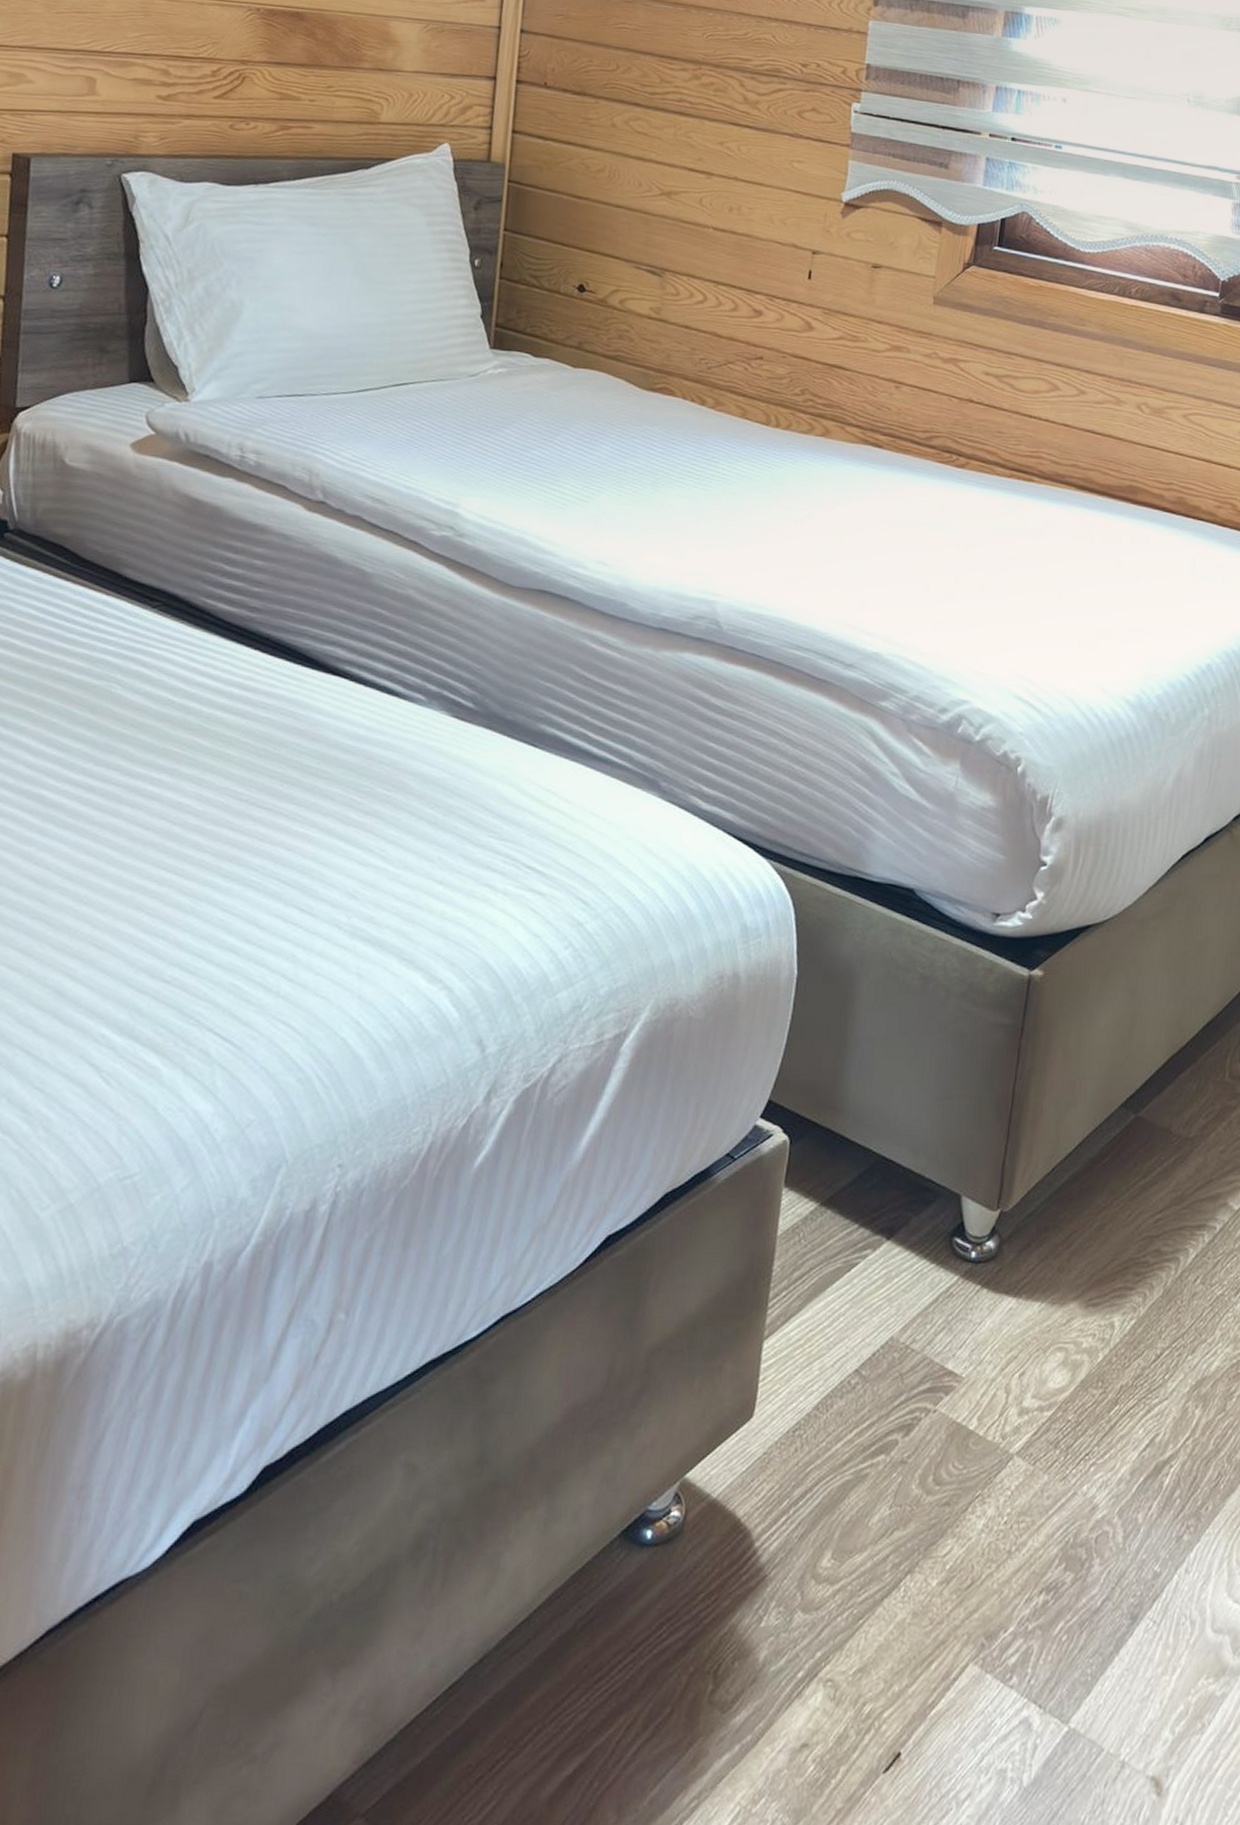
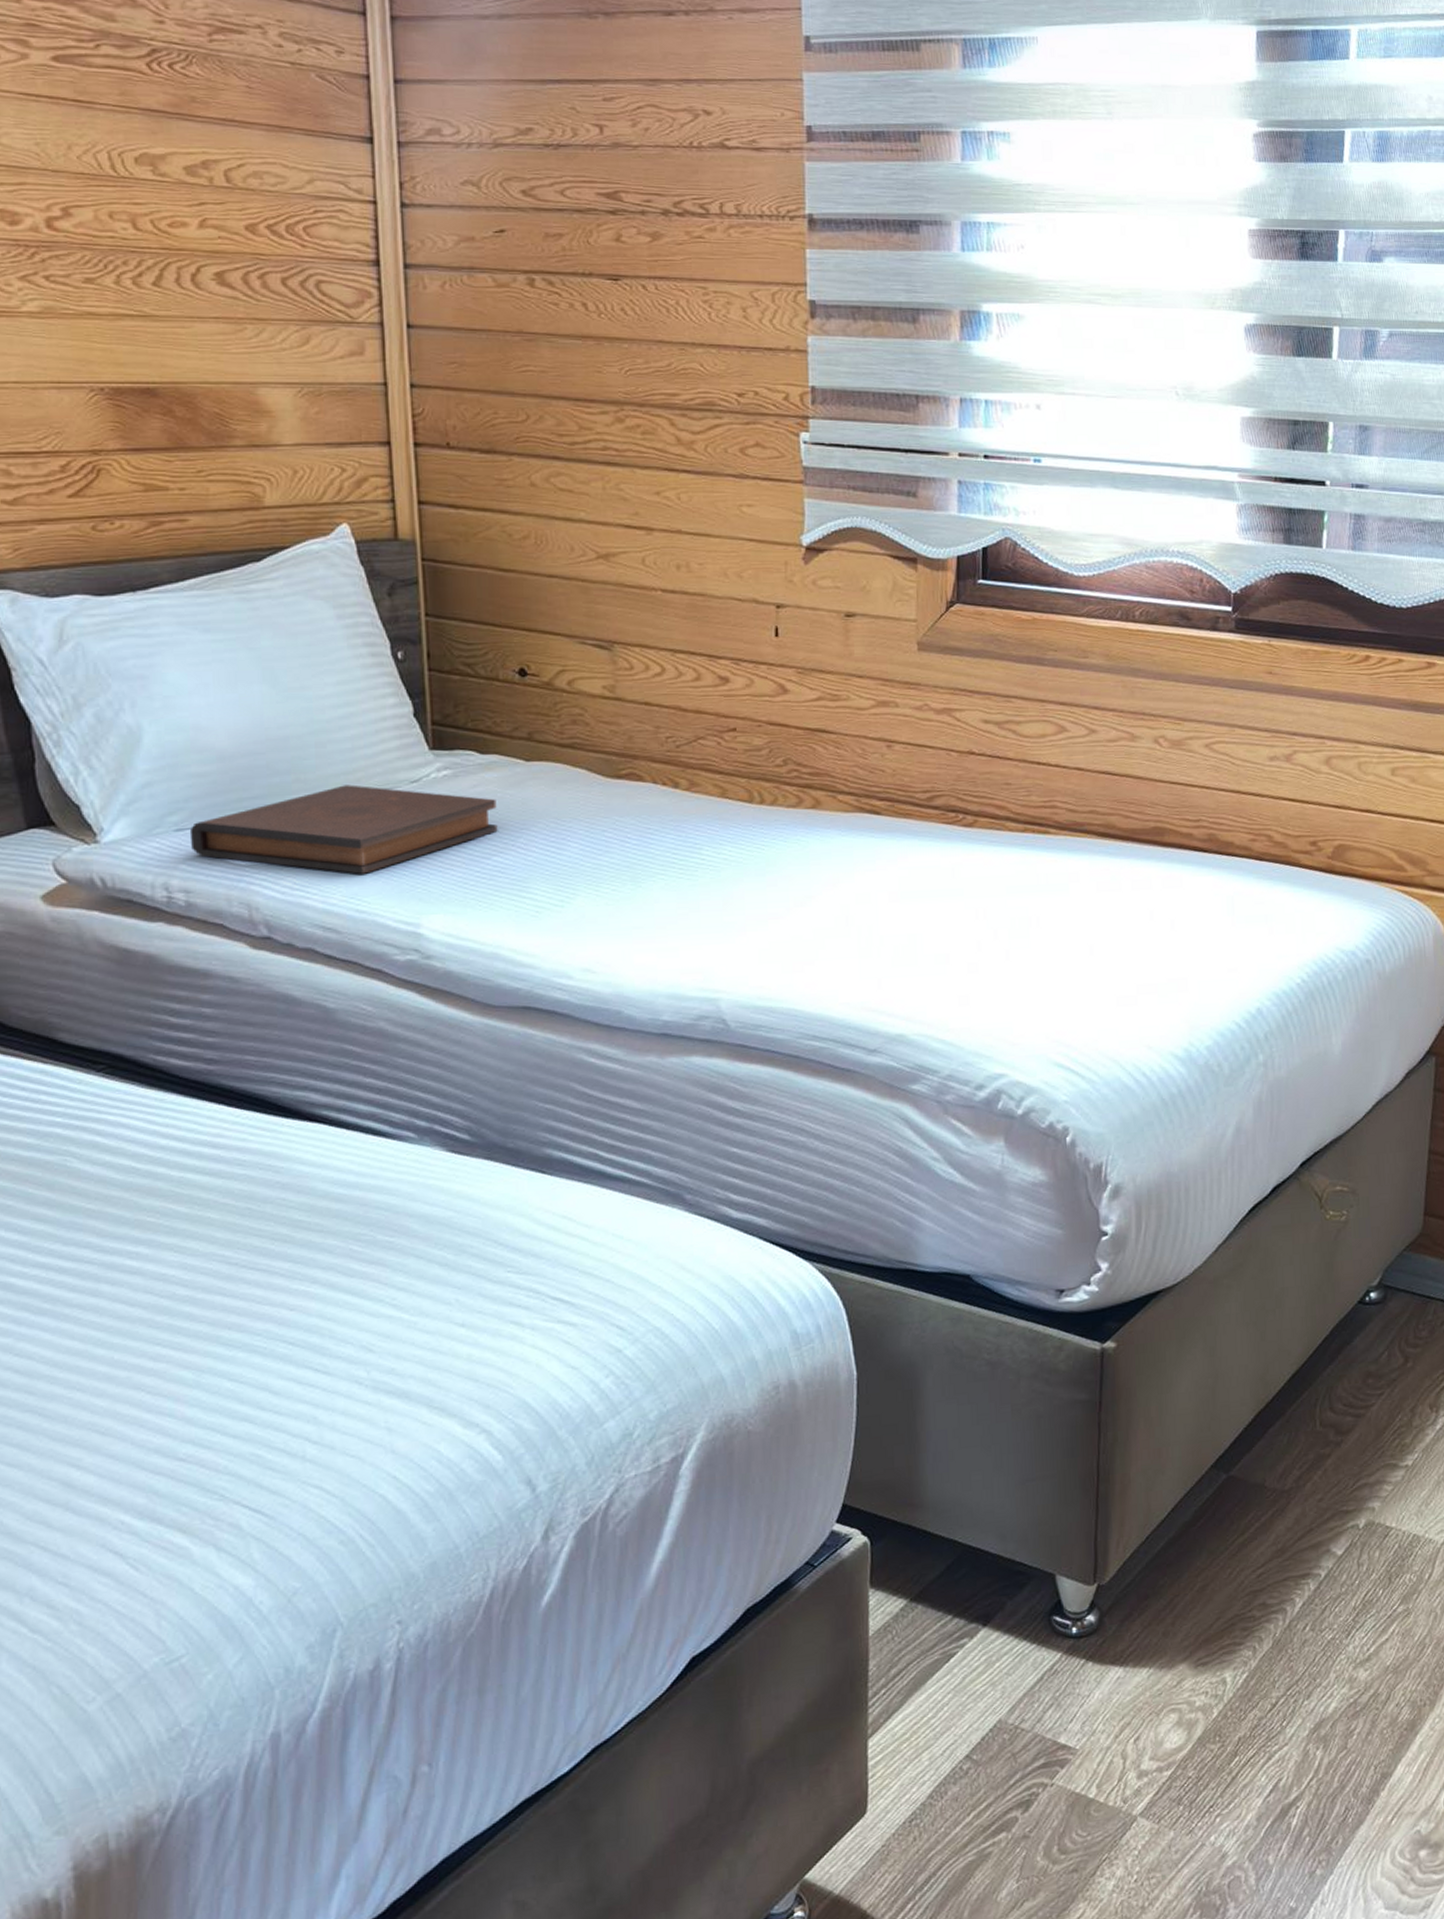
book: none [269,372,542,454] -> present [189,784,498,874]

